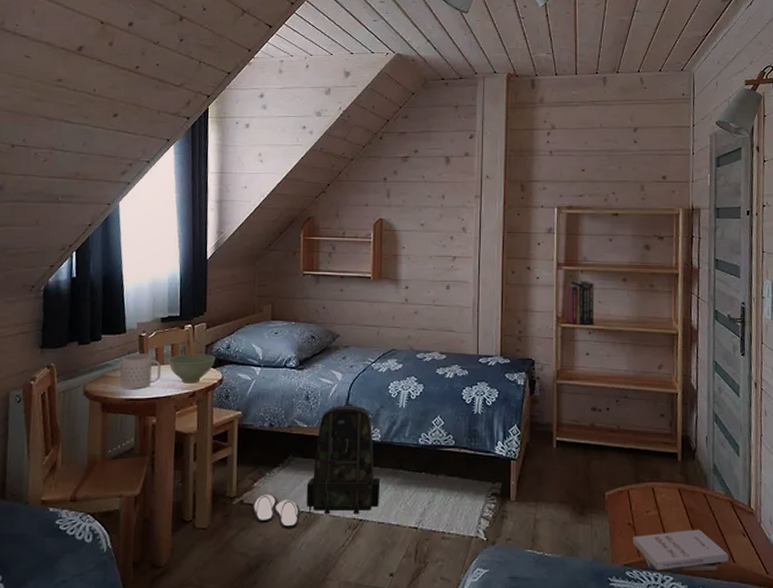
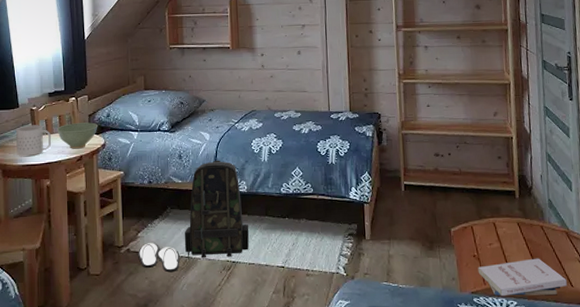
books: present [565,280,595,325] -> none [404,40,433,81]

